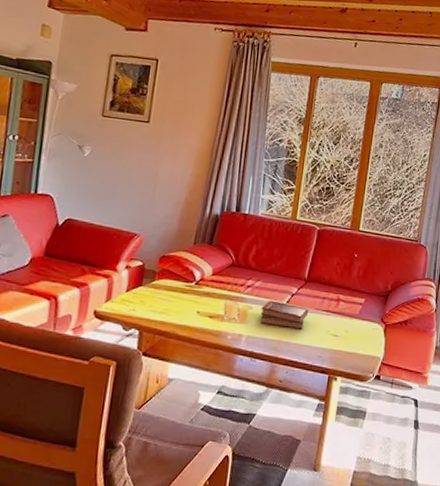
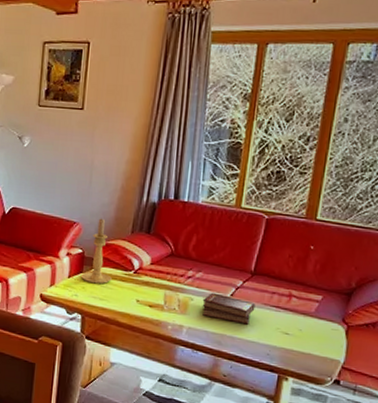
candle holder: none [140,230,172,297] -> present [81,218,112,285]

